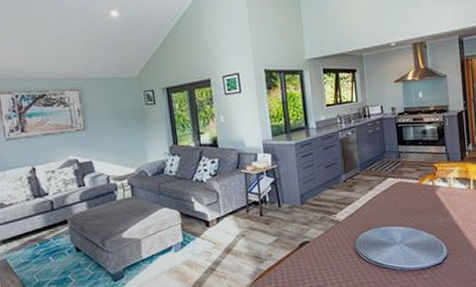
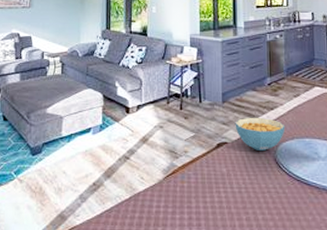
cereal bowl: none [315,213,363,245] -> present [235,117,286,151]

